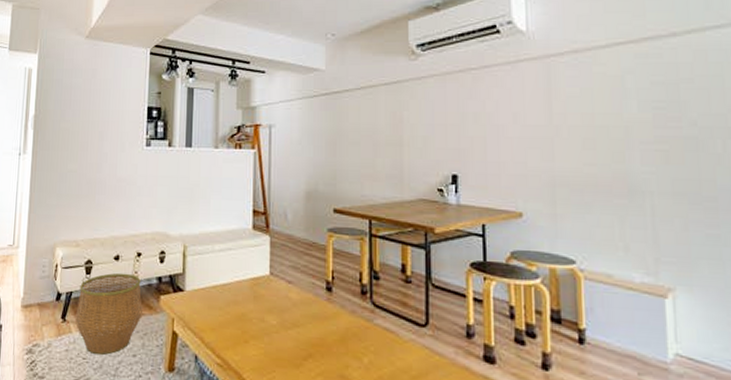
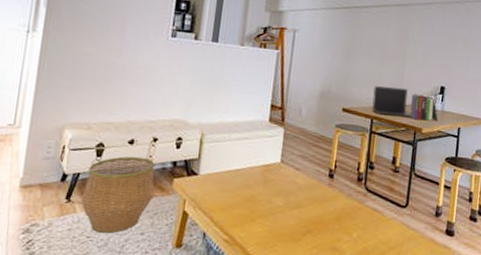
laptop computer: none [368,179,419,215] -> present [372,86,411,117]
books: none [417,185,454,219] -> present [410,93,438,122]

